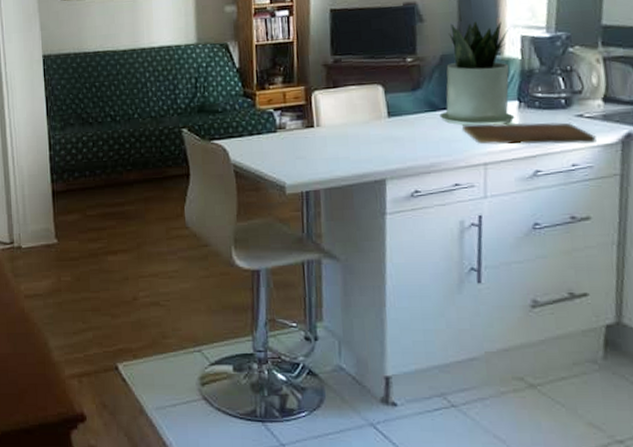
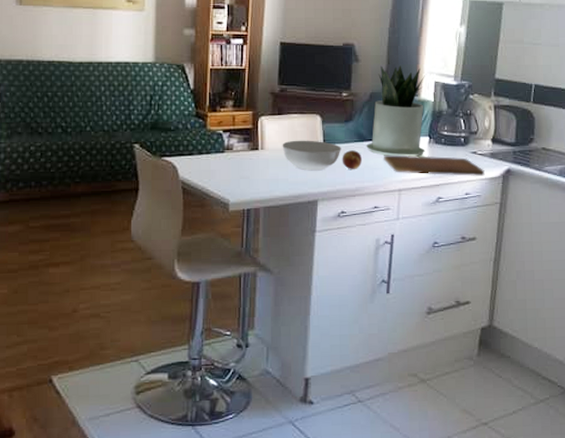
bowl: none [340,113,410,148] -> present [282,140,341,172]
fruit: none [411,121,437,144] -> present [342,150,363,170]

